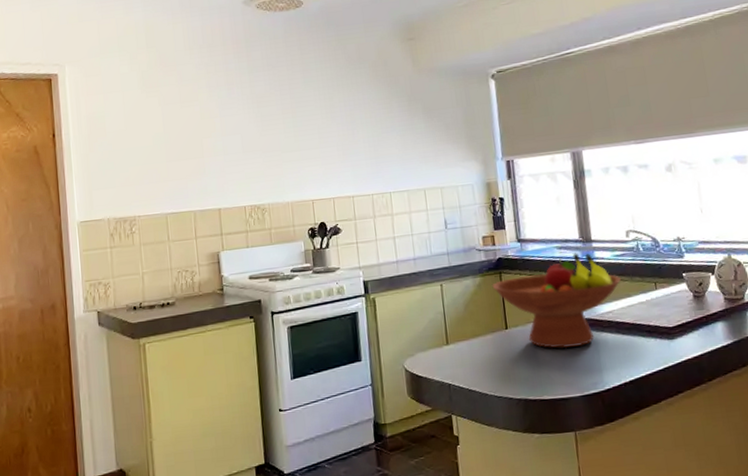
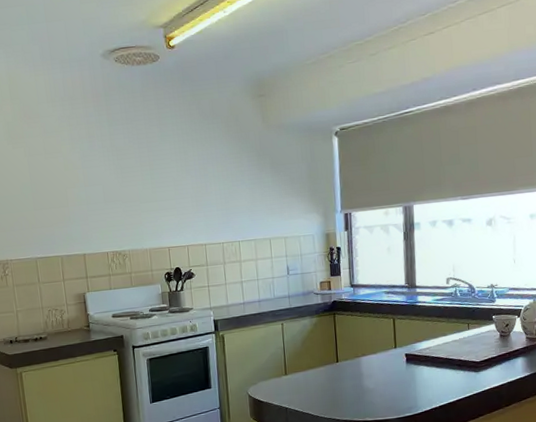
fruit bowl: present [492,253,622,349] -> none [326,297,440,379]

